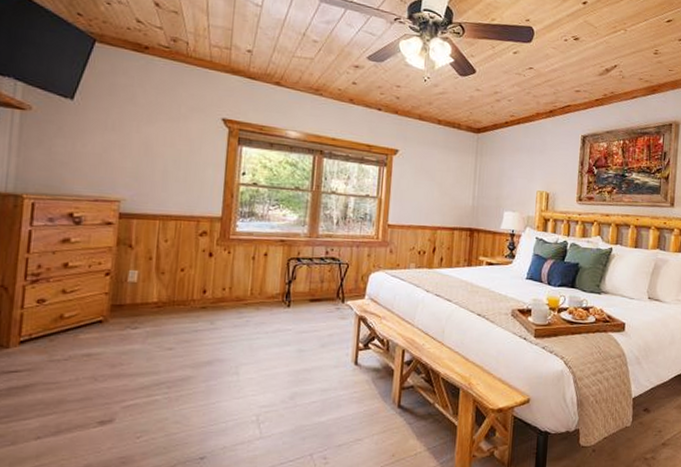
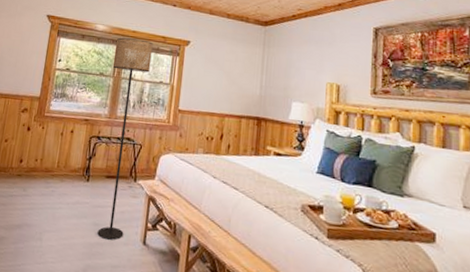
floor lamp: none [303,146,357,364] -> present [97,37,153,240]

